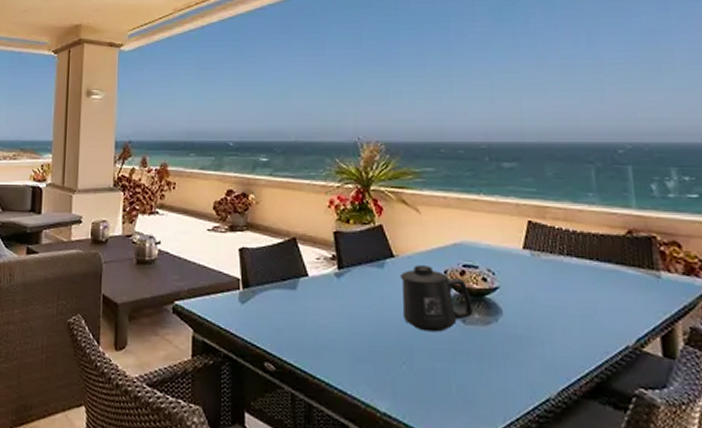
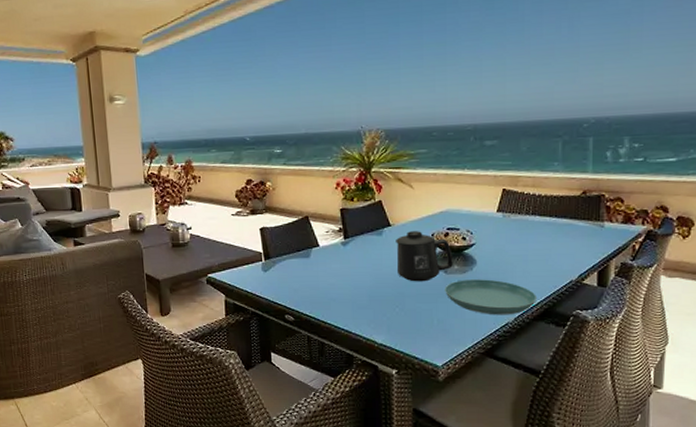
saucer: none [464,333,584,388] -> present [445,279,536,315]

